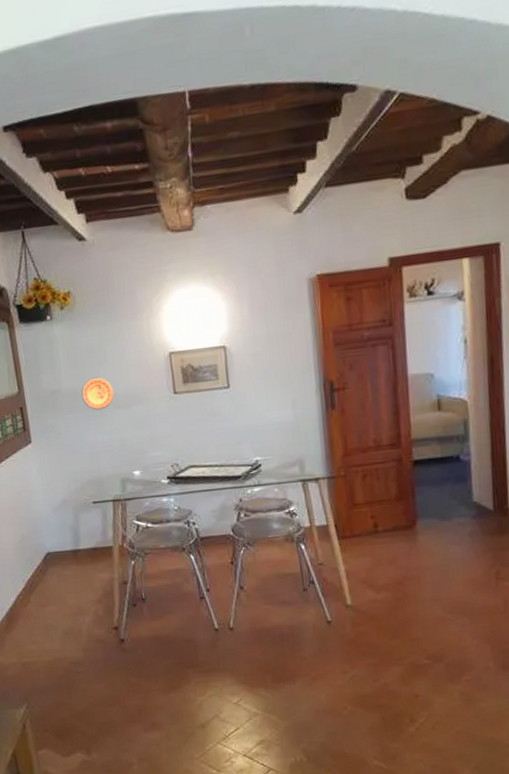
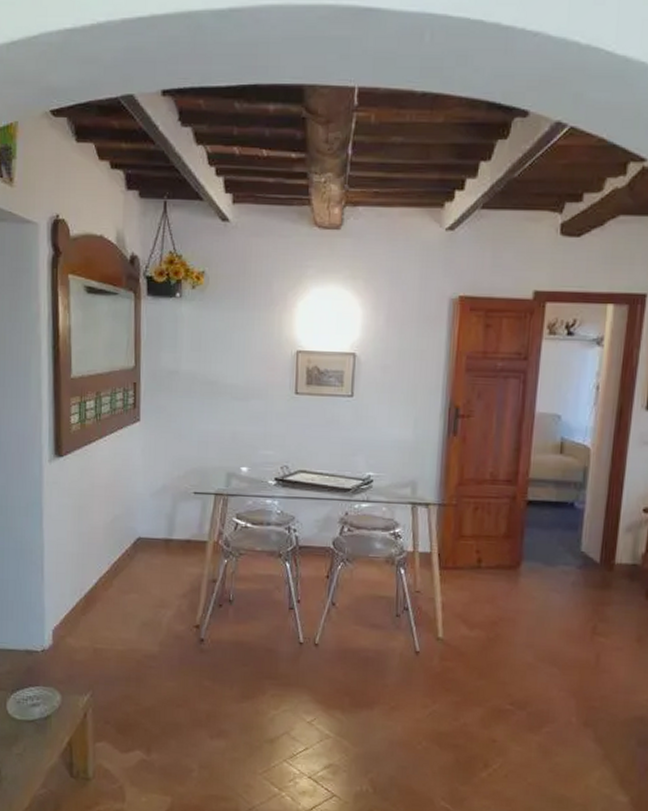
decorative plate: present [81,377,114,411] -> none [200,364,233,399]

